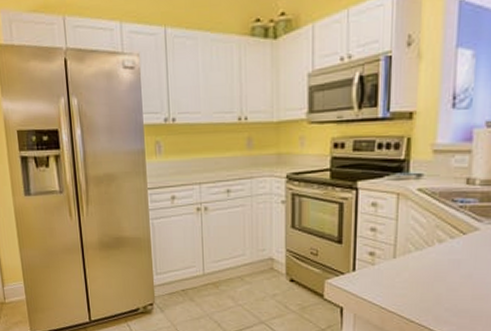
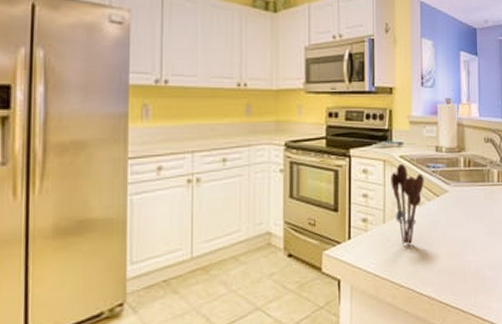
utensil holder: none [405,198,448,283] -> present [391,164,424,246]

